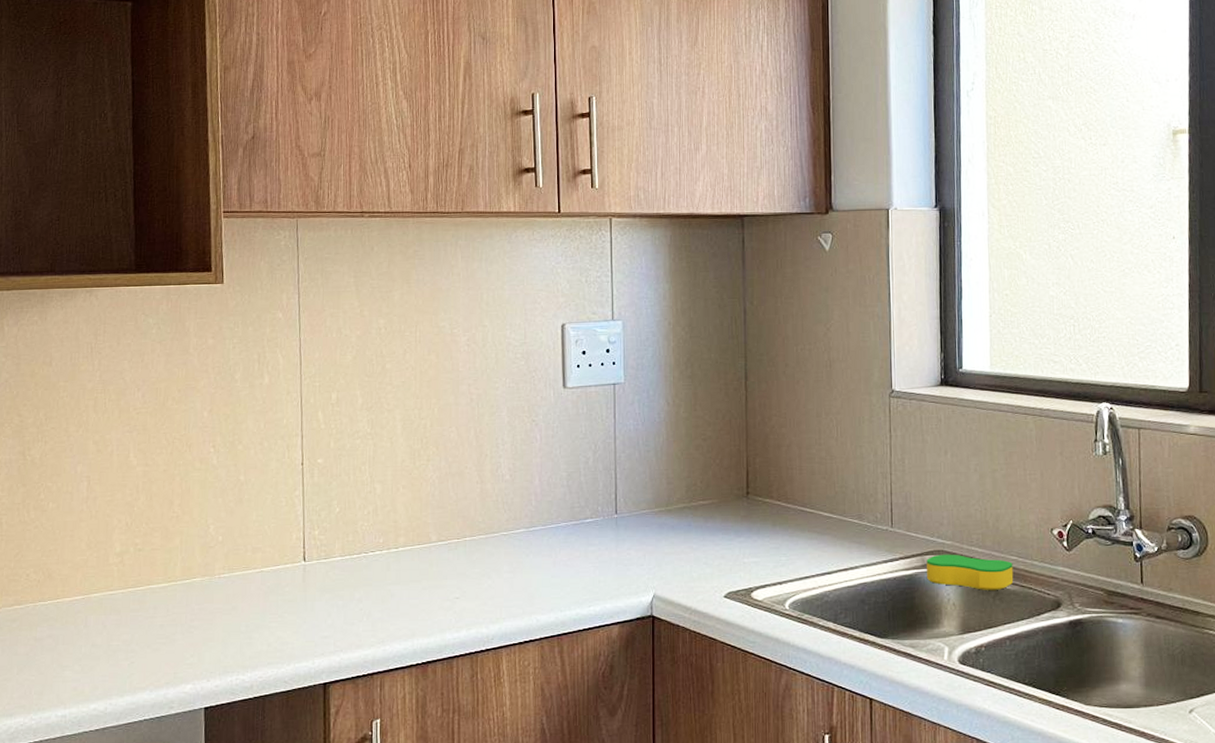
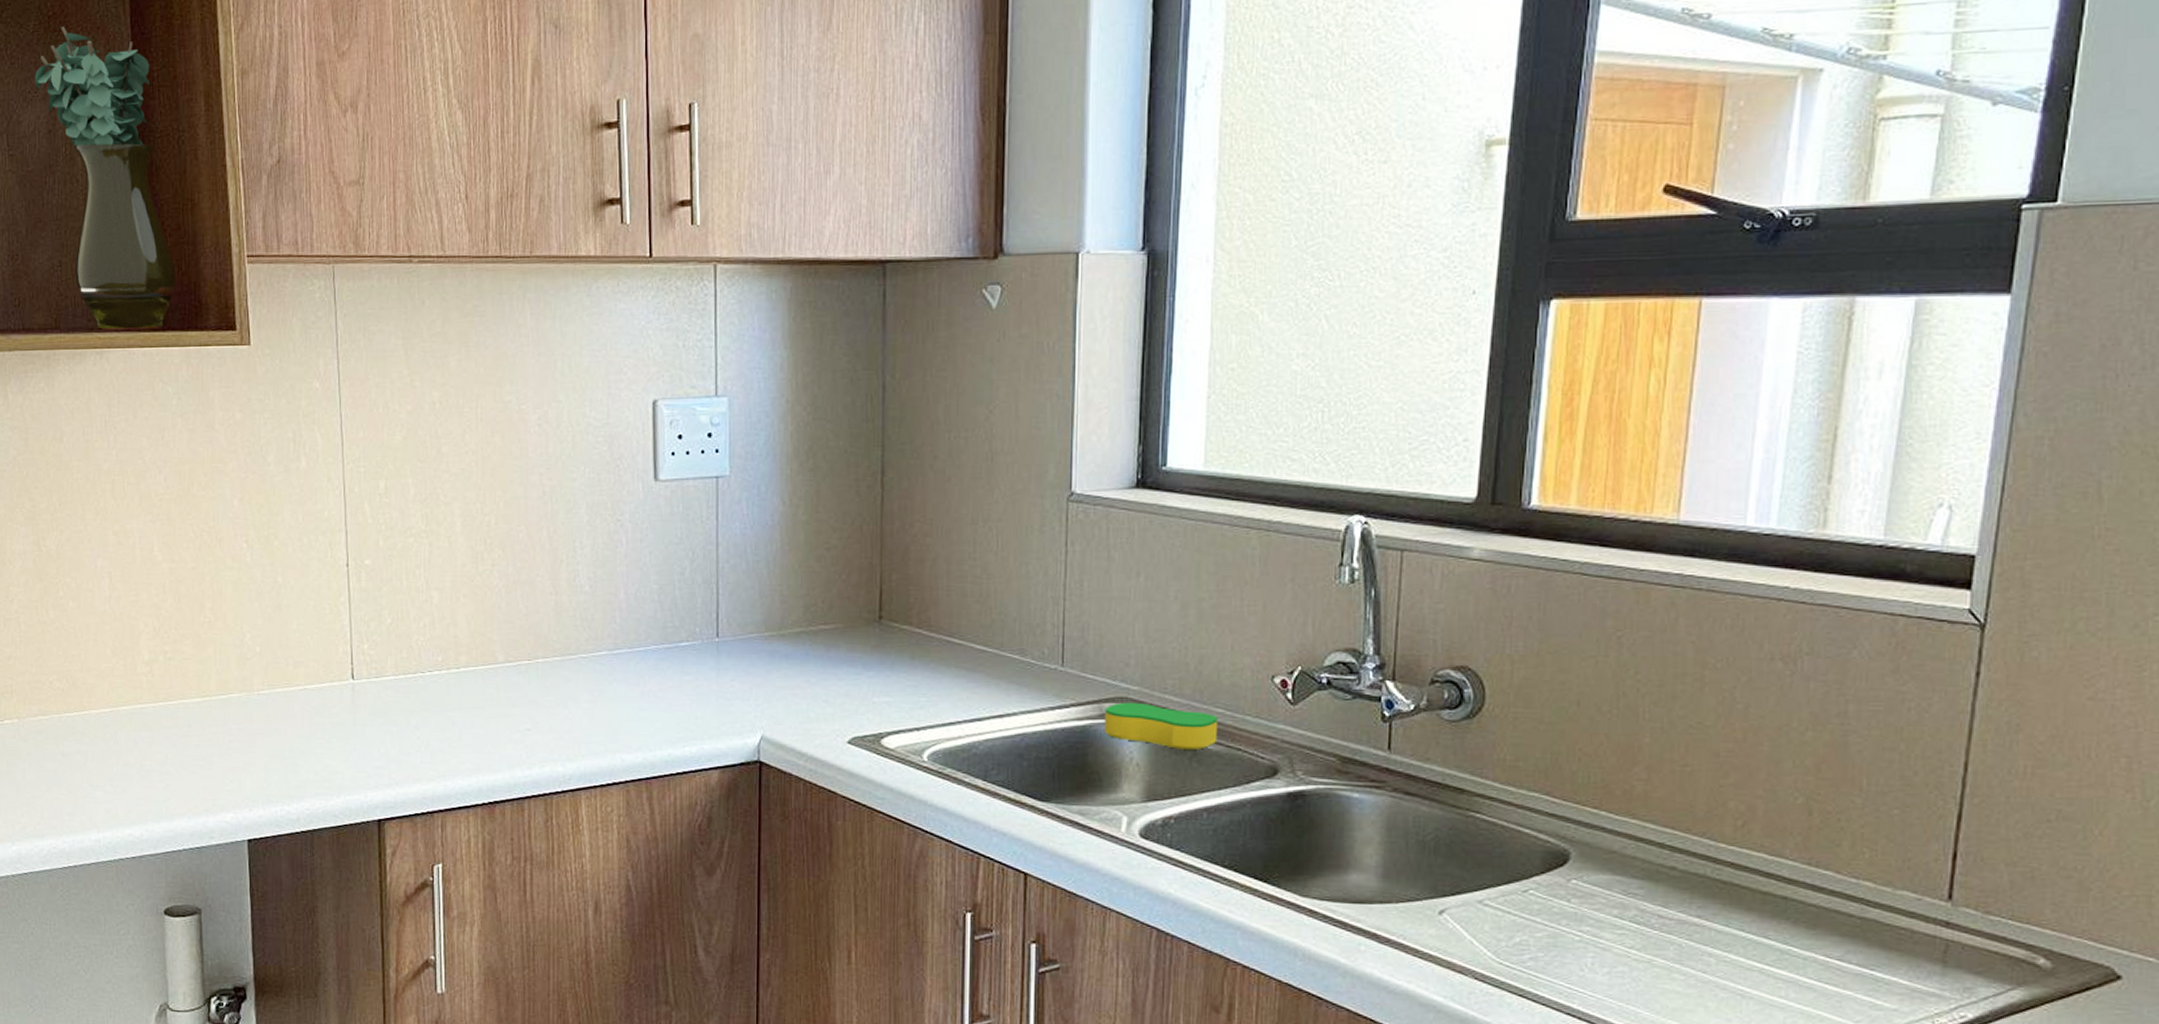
vase: none [44,30,161,272] -> present [34,26,176,330]

